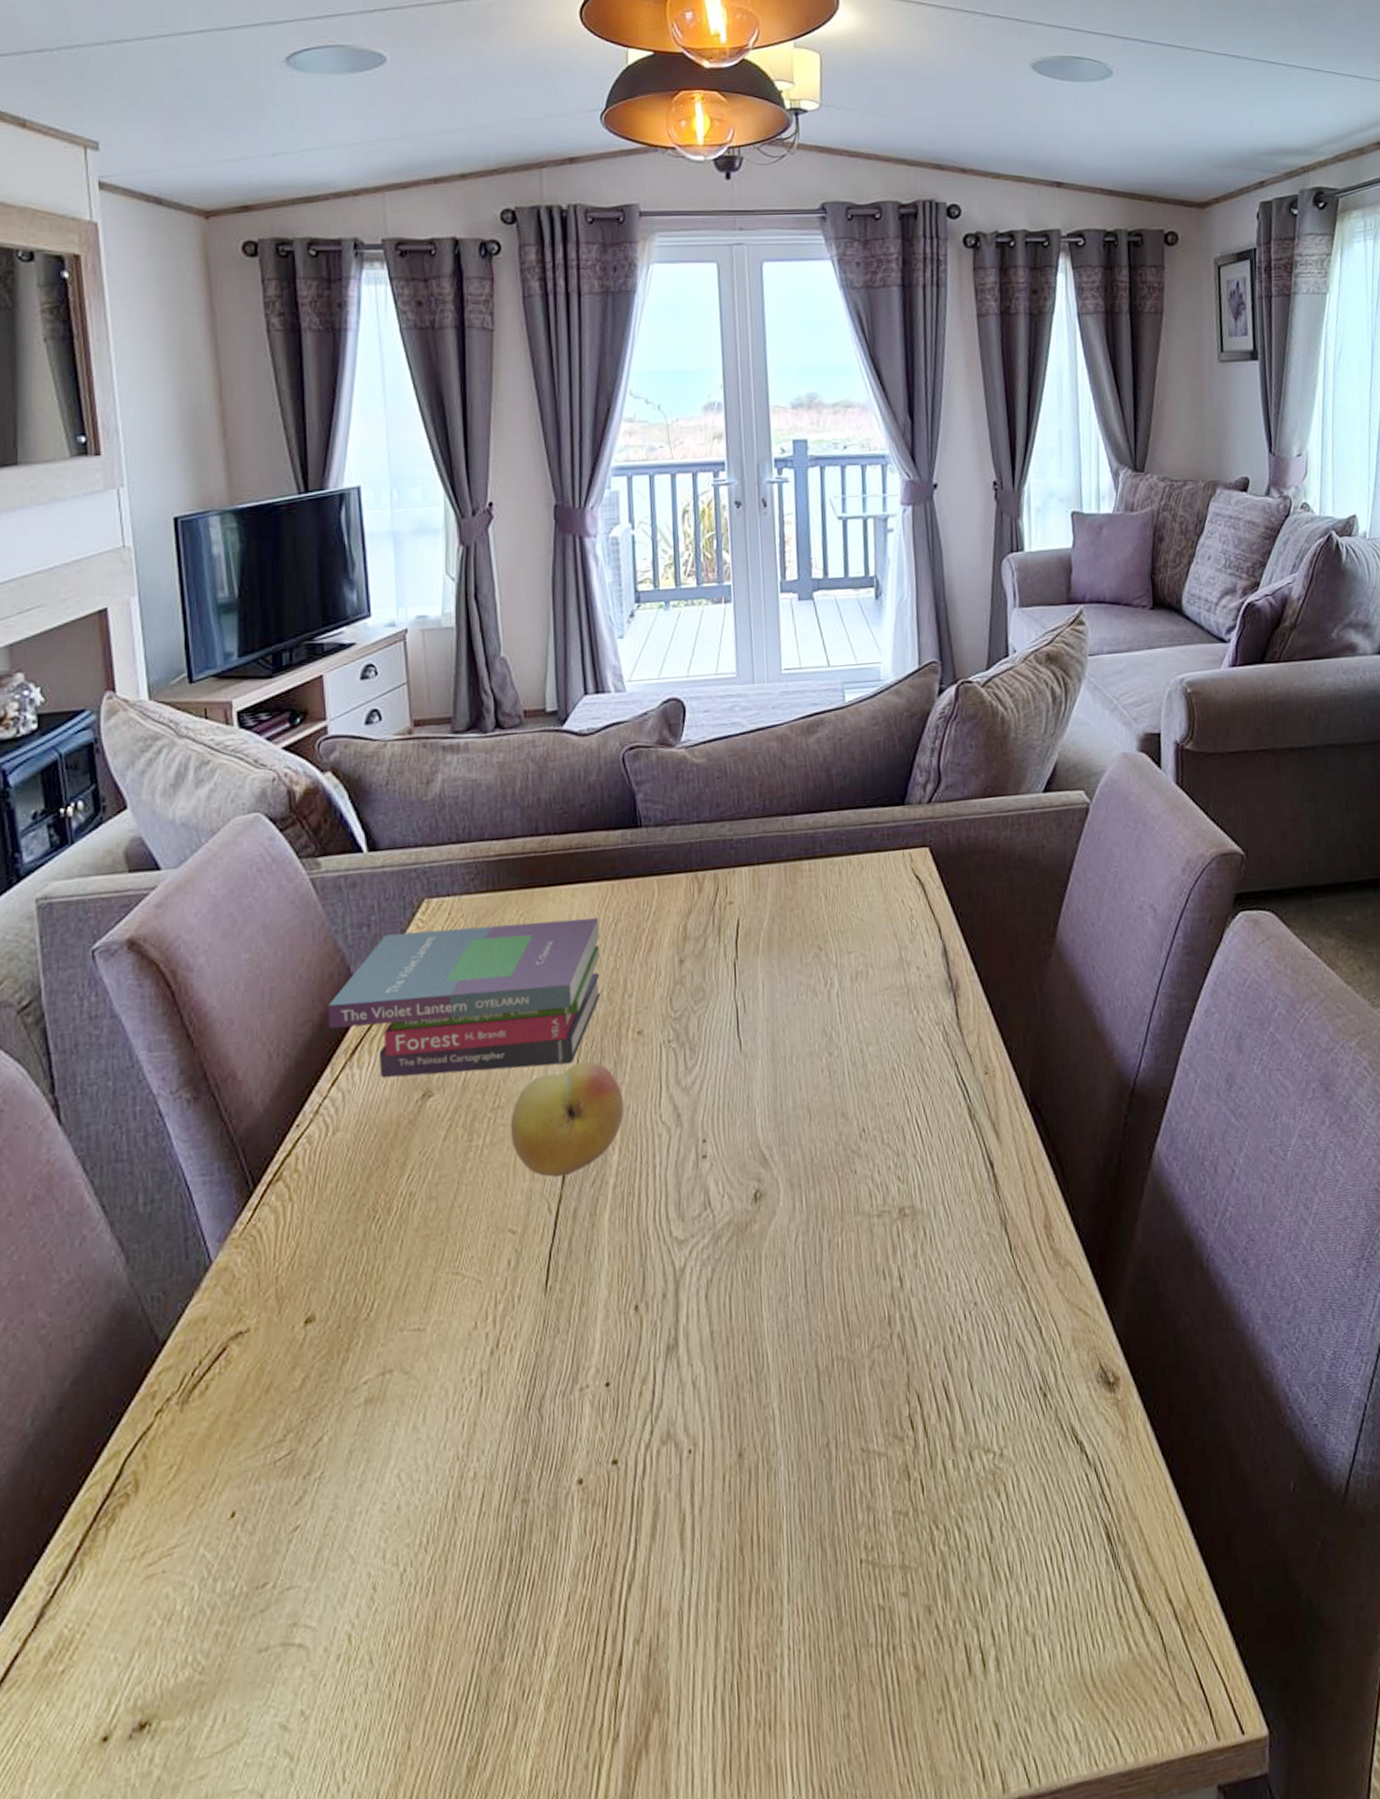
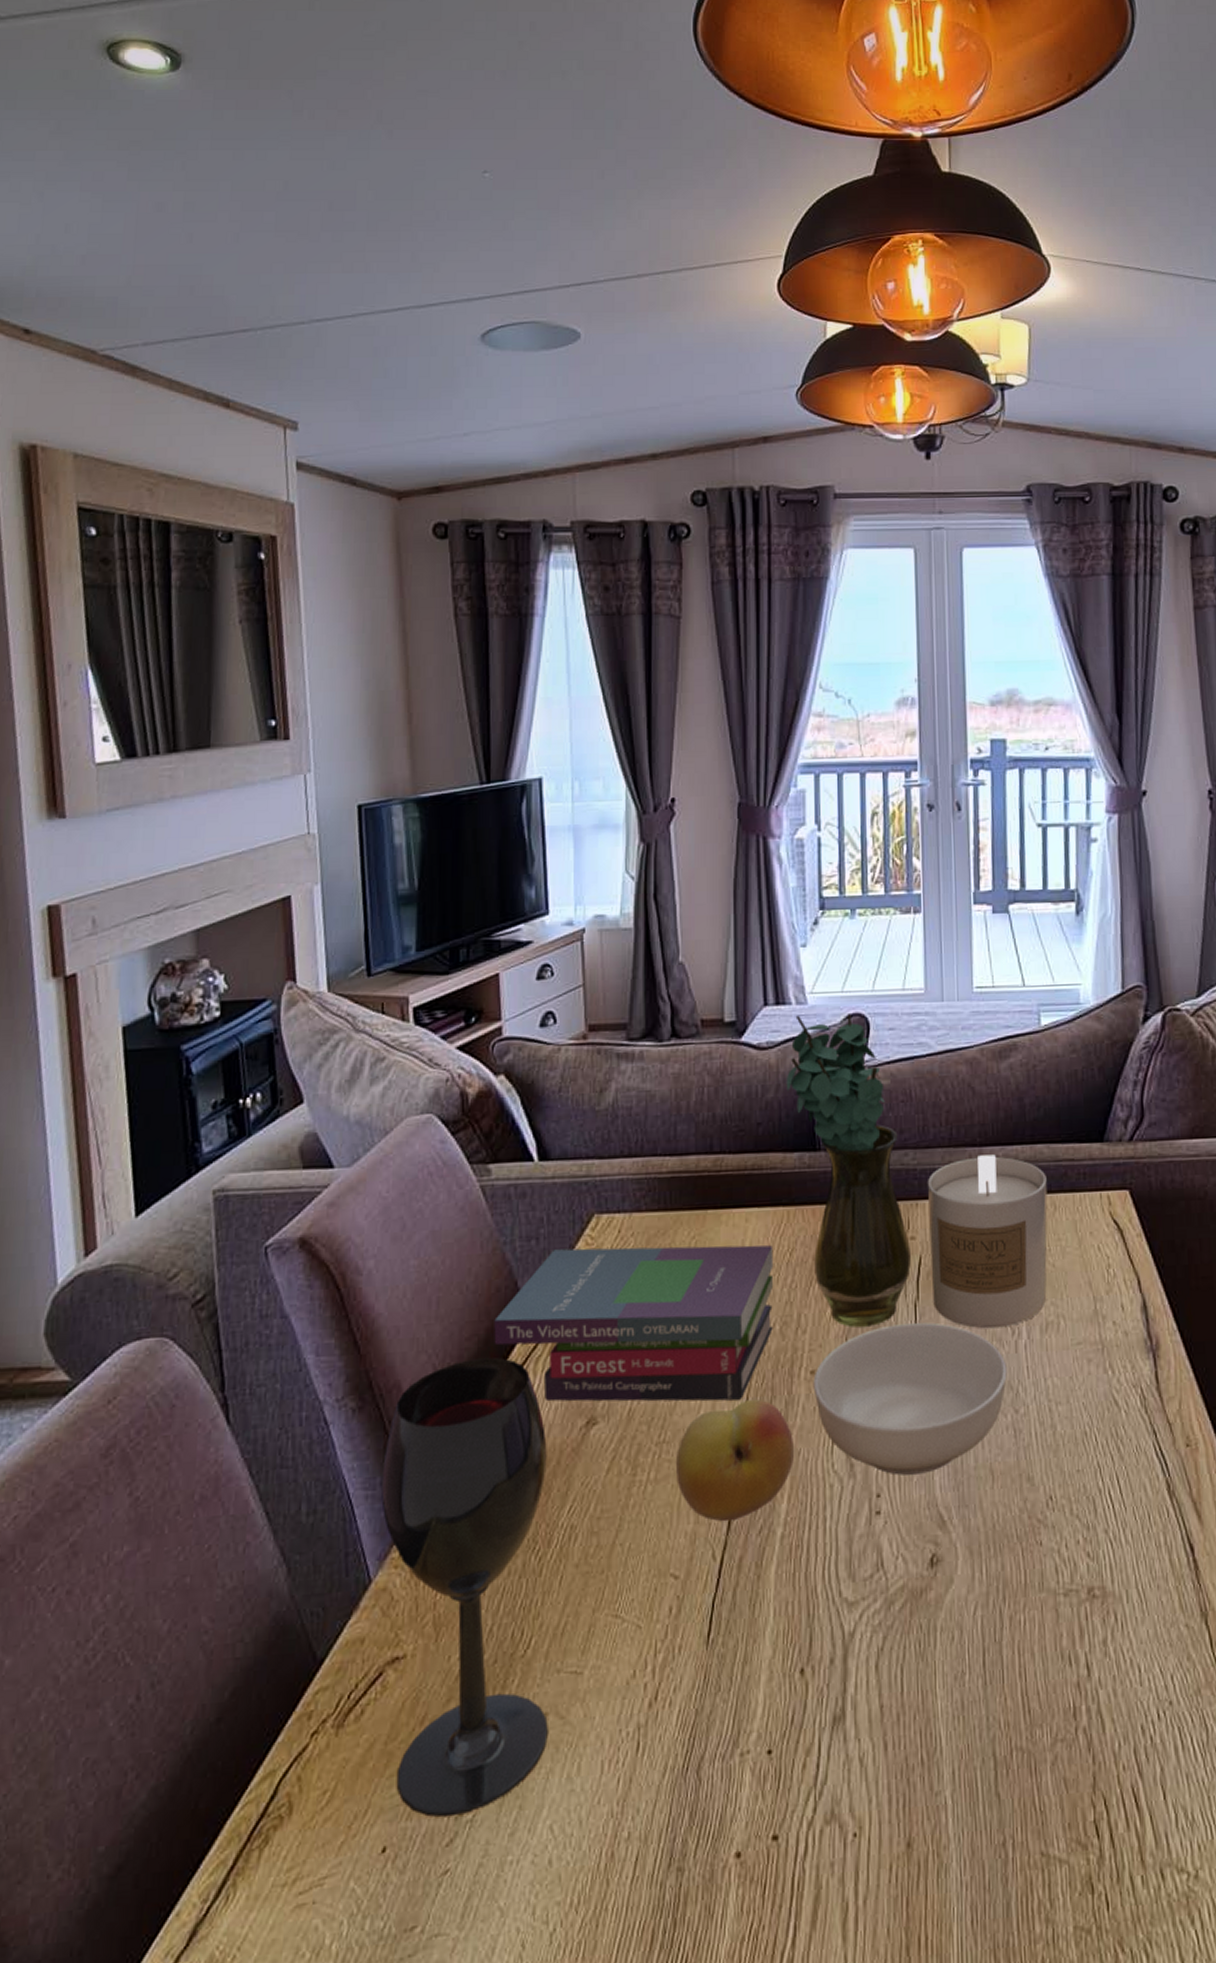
wine glass: none [220,1040,395,1479] -> present [381,1357,550,1818]
vase: none [607,699,730,989] -> present [785,1014,912,1327]
bowl: none [640,979,821,1121] -> present [813,1322,1007,1476]
candle: none [743,822,856,982] -> present [927,1154,1048,1329]

